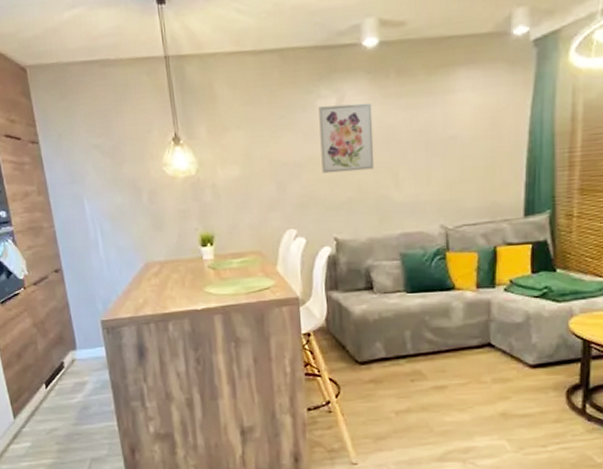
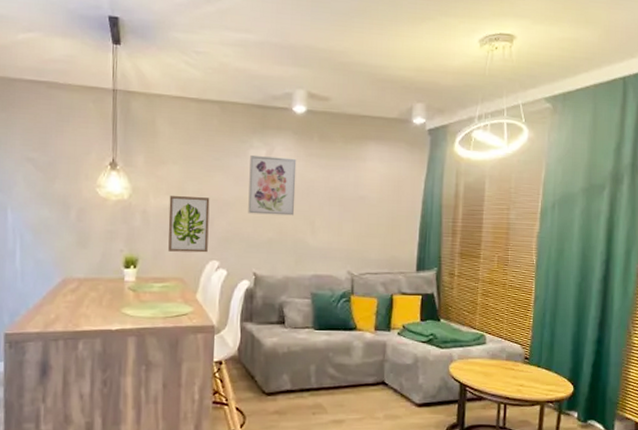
wall art: none [237,162,283,225] -> present [168,196,210,253]

